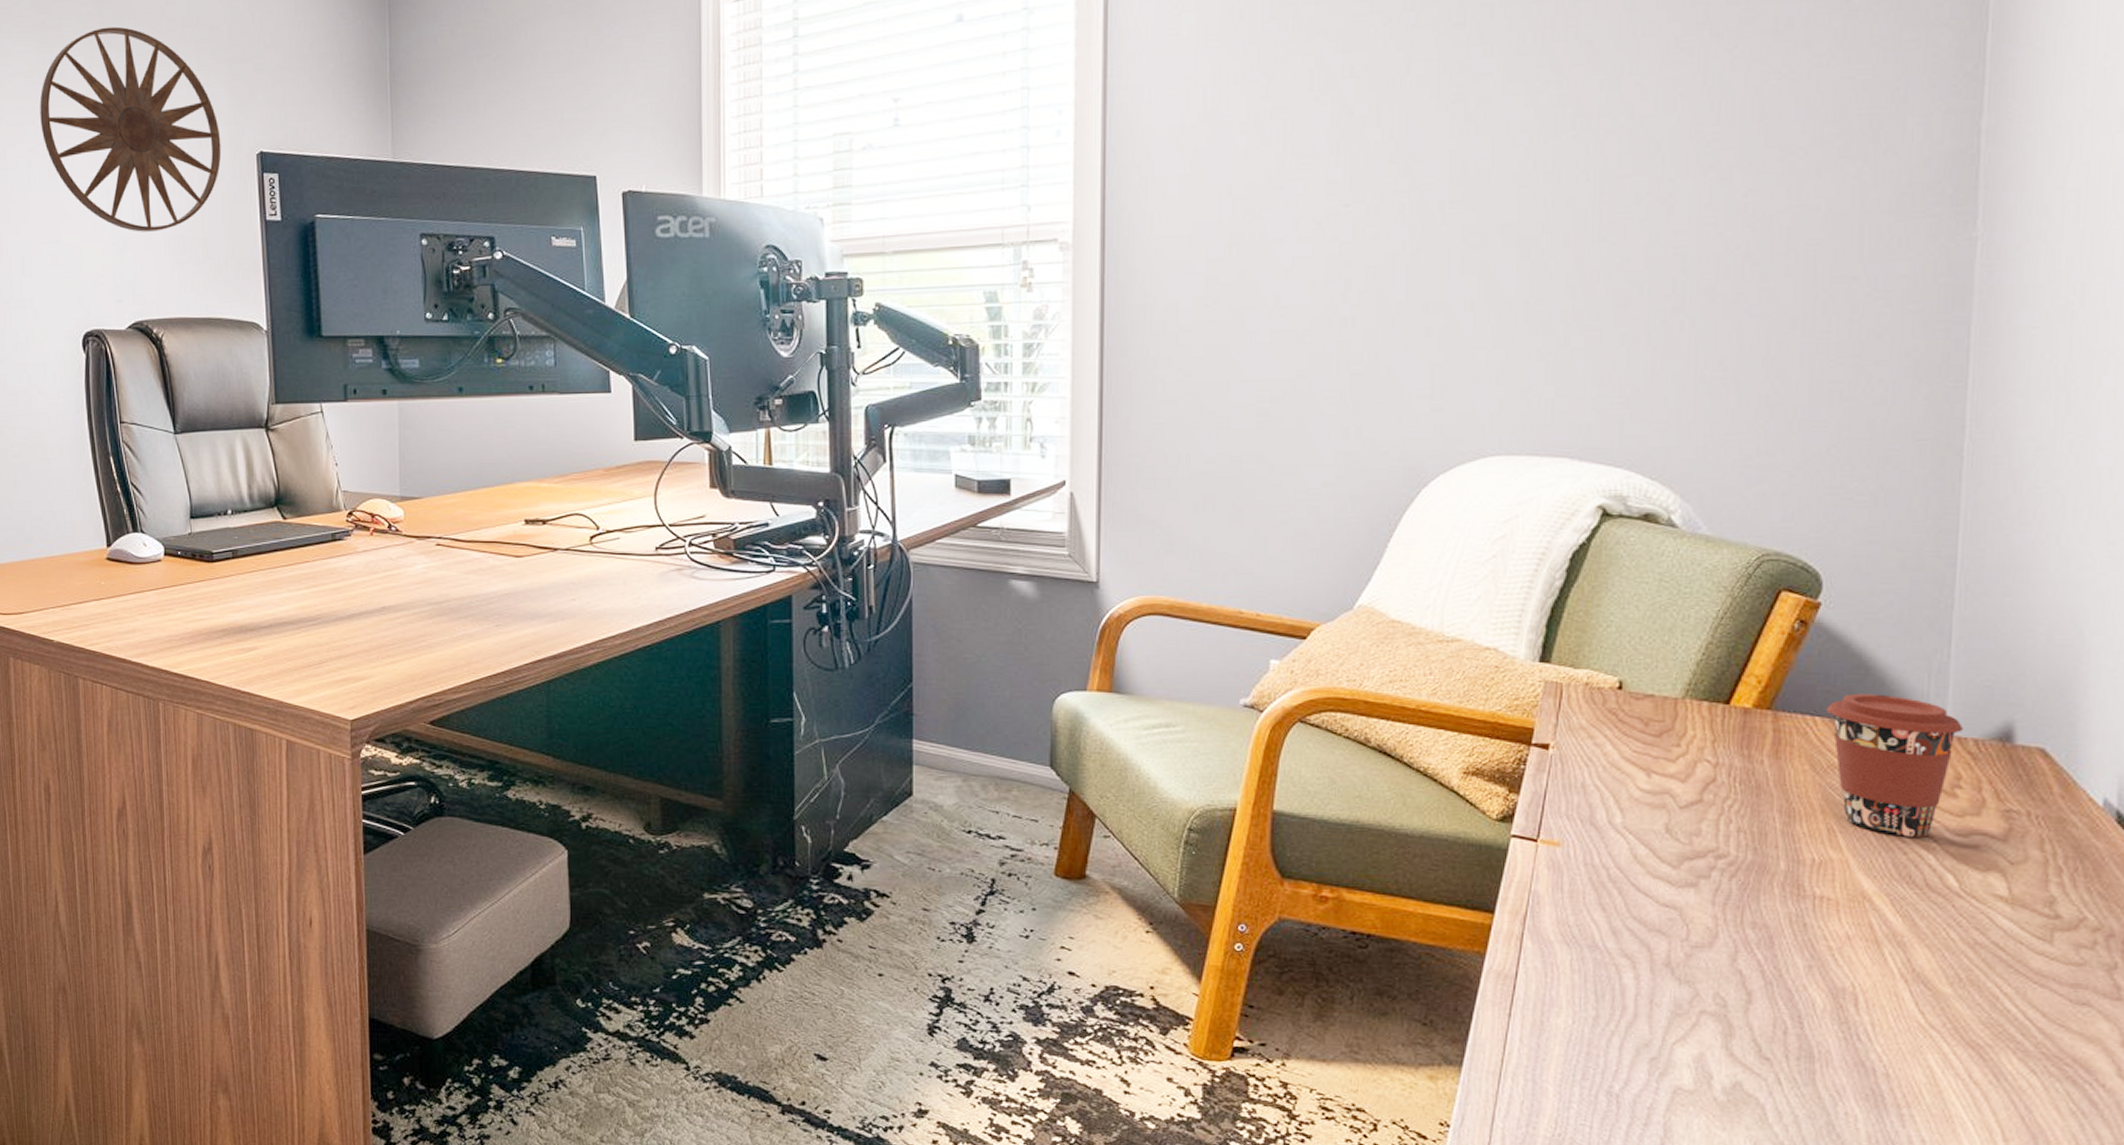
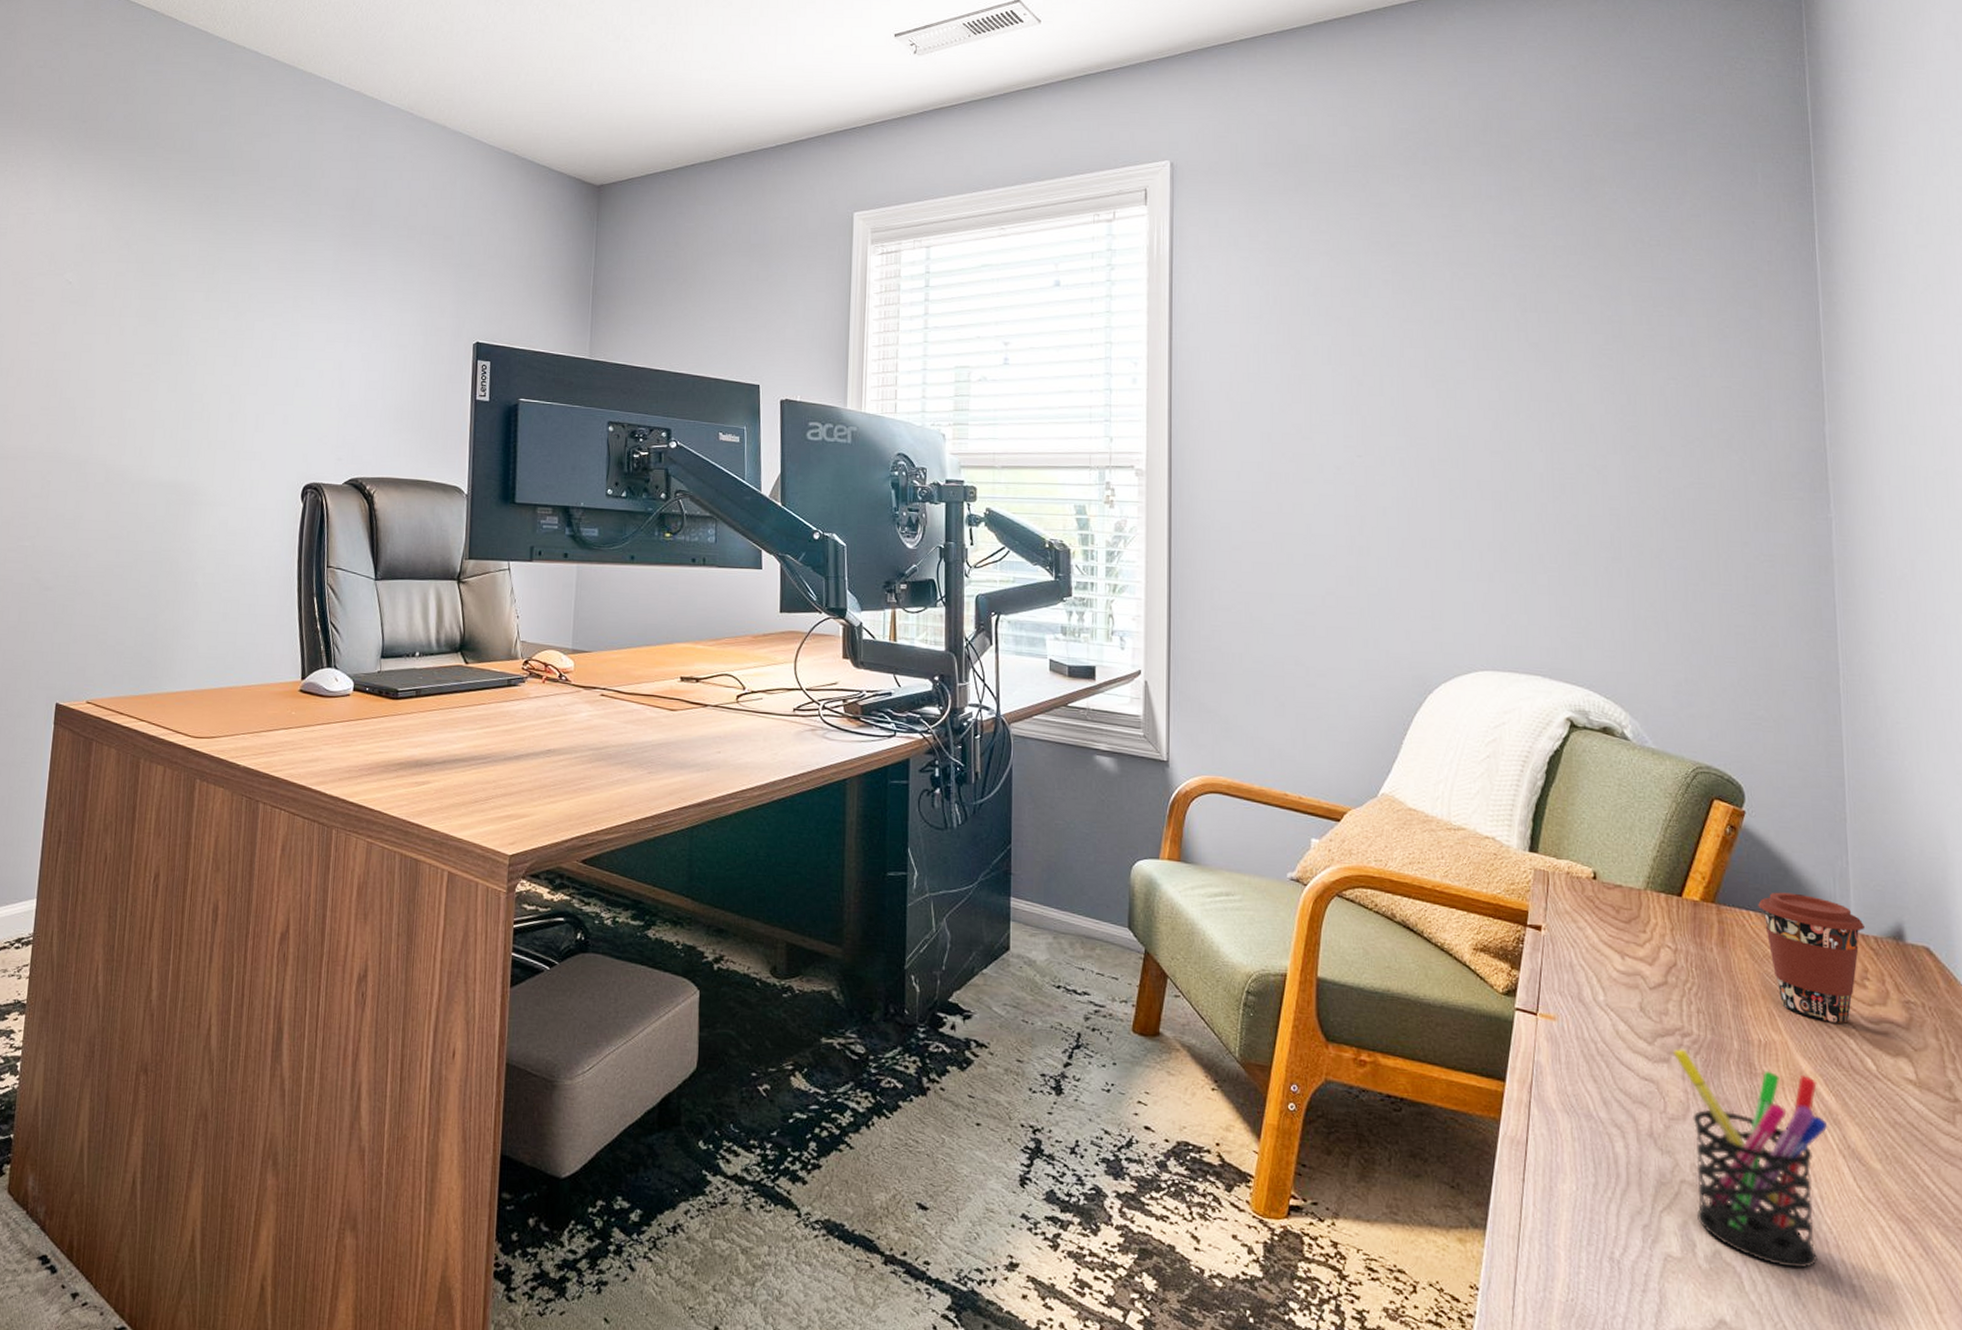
wall art: present [40,26,222,232] -> none [288,229,444,402]
pen holder: none [1702,872,1890,1099] -> present [1672,1049,1828,1269]

